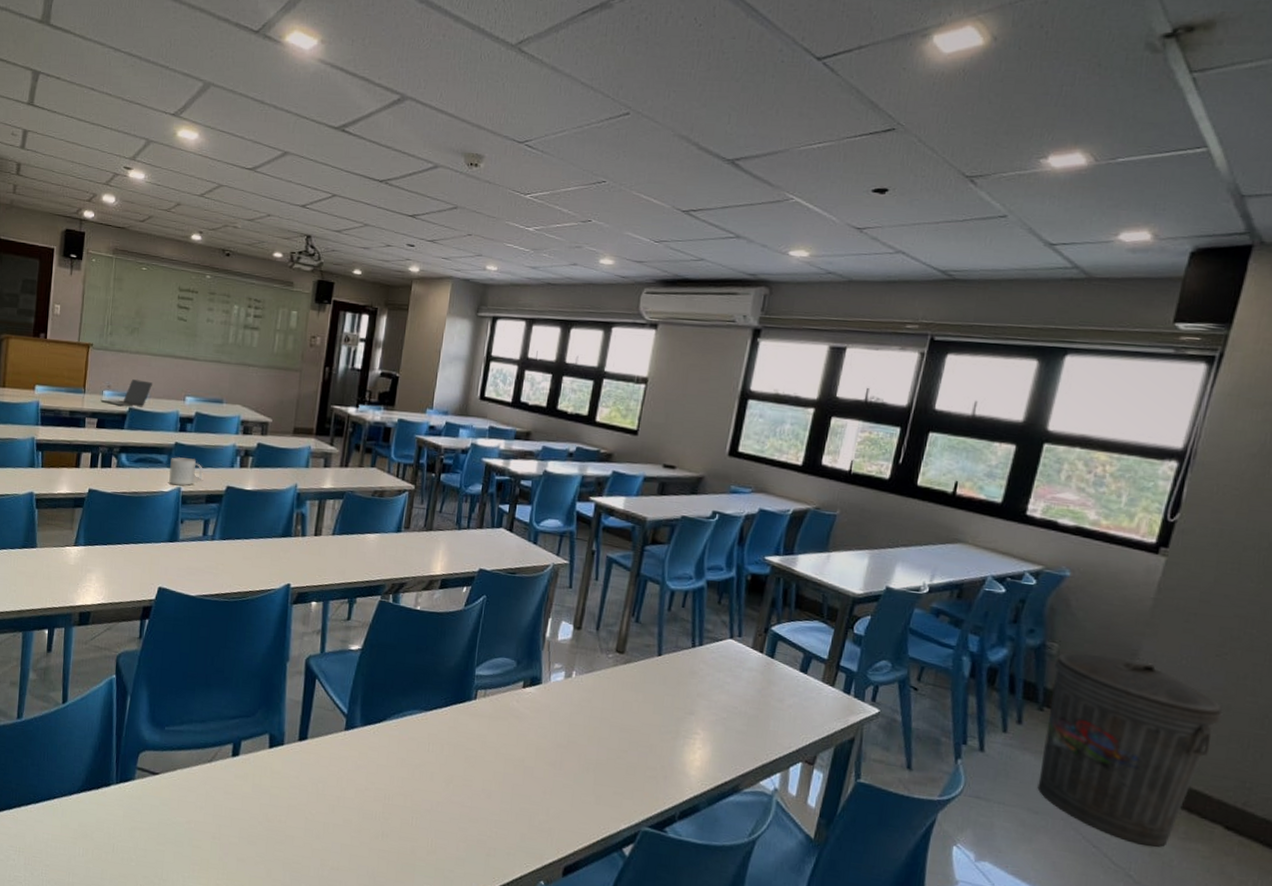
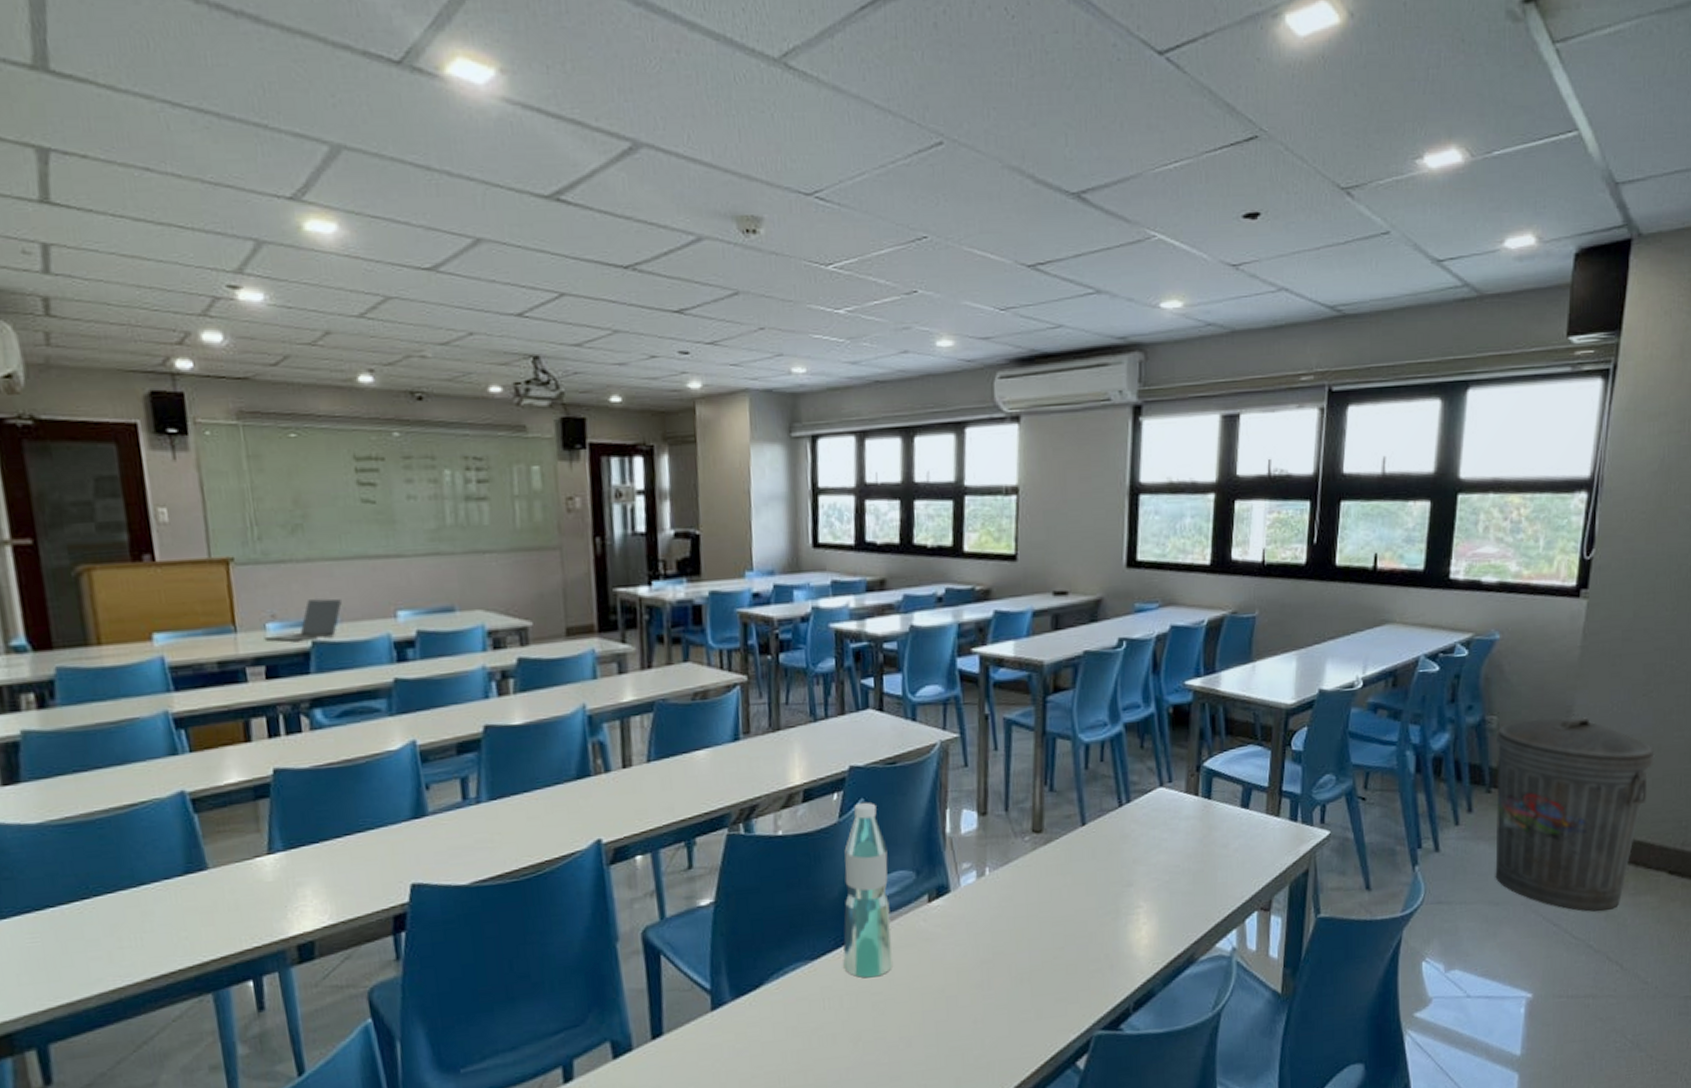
mug: present [169,457,203,486] -> none [392,696,445,739]
water bottle: none [448,598,498,737] -> present [843,801,893,978]

